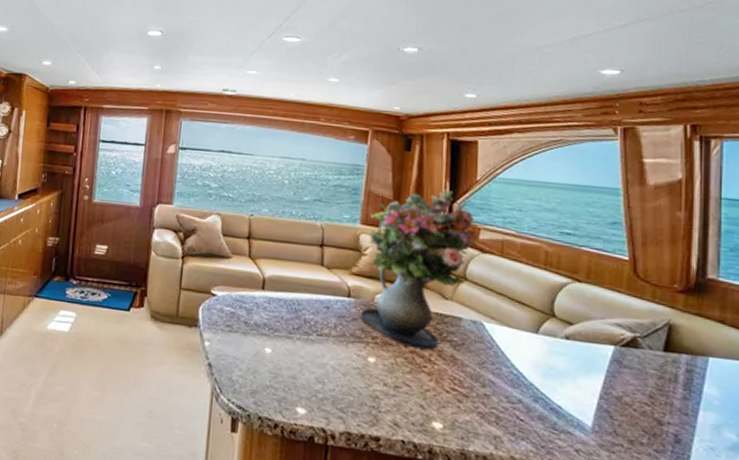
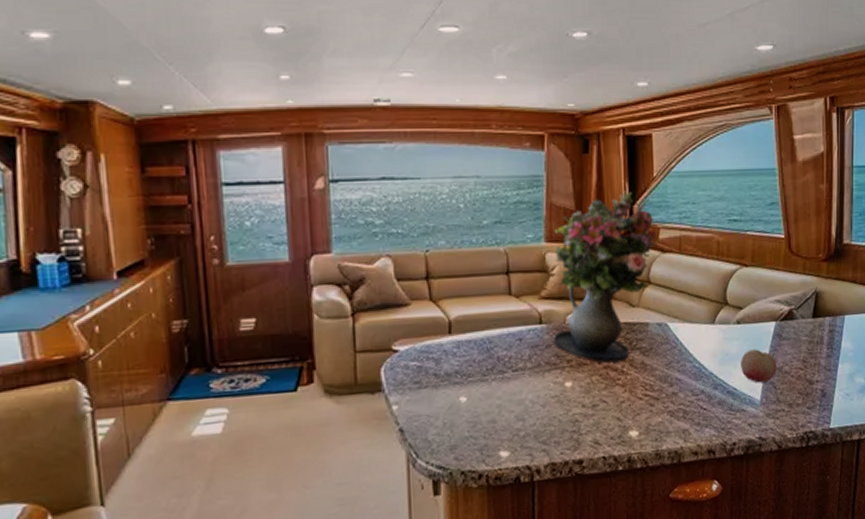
fruit: none [568,369,614,410] -> present [741,349,777,383]

